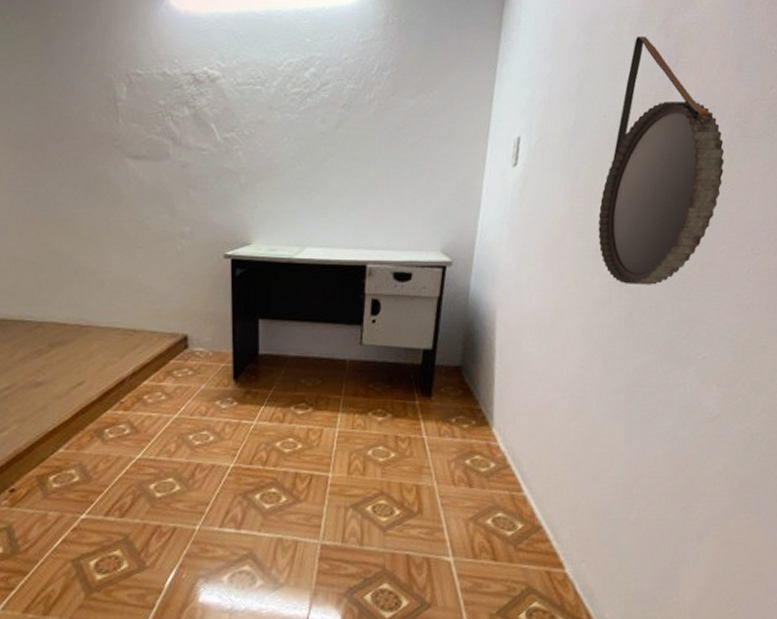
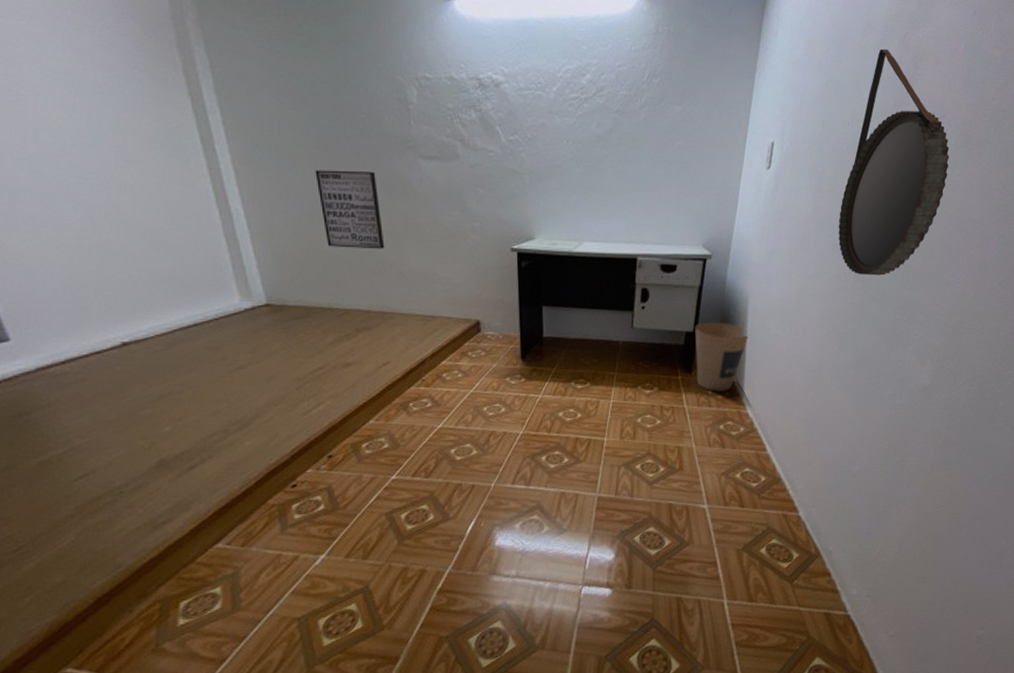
wall art: none [14,171,85,256] -> present [315,170,385,249]
trash can: none [434,338,499,419] -> present [695,322,750,392]

